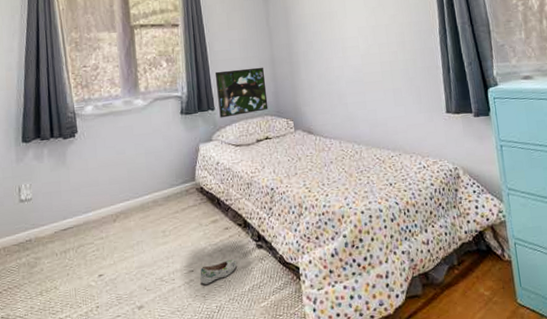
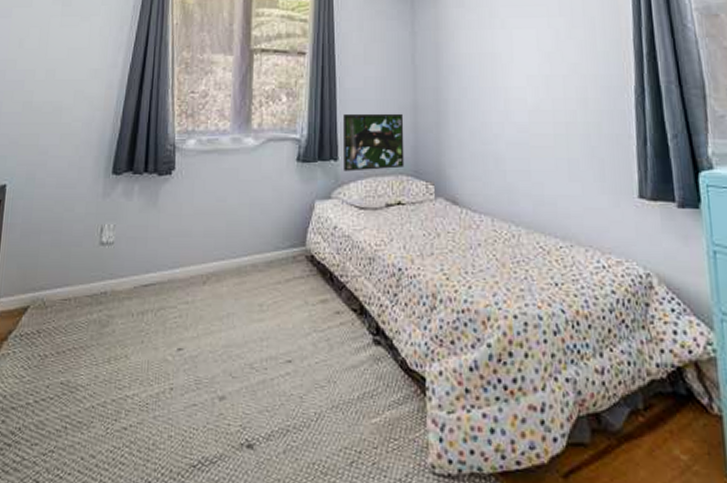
shoe: present [200,260,238,284] -> none [298,354,347,382]

